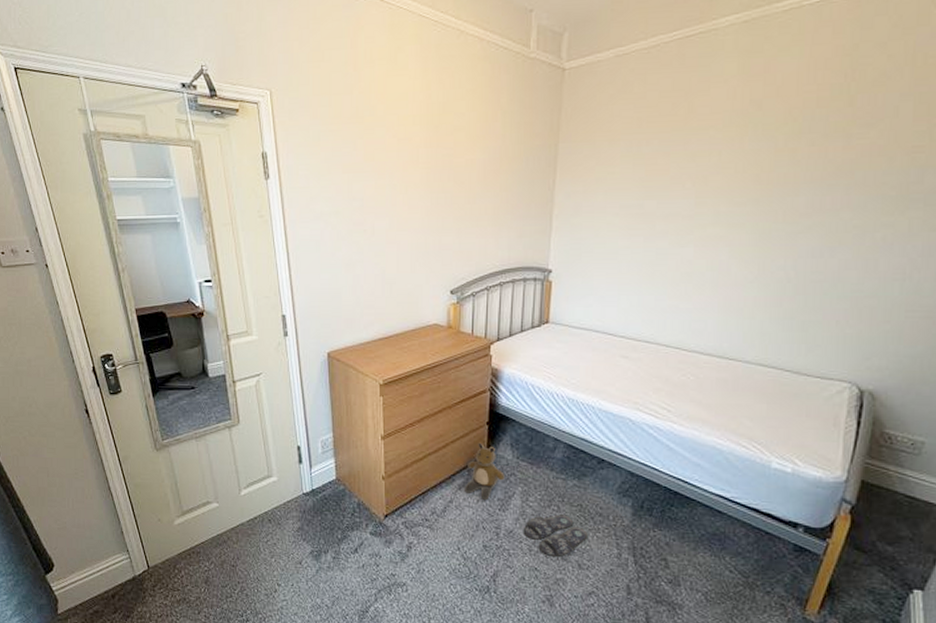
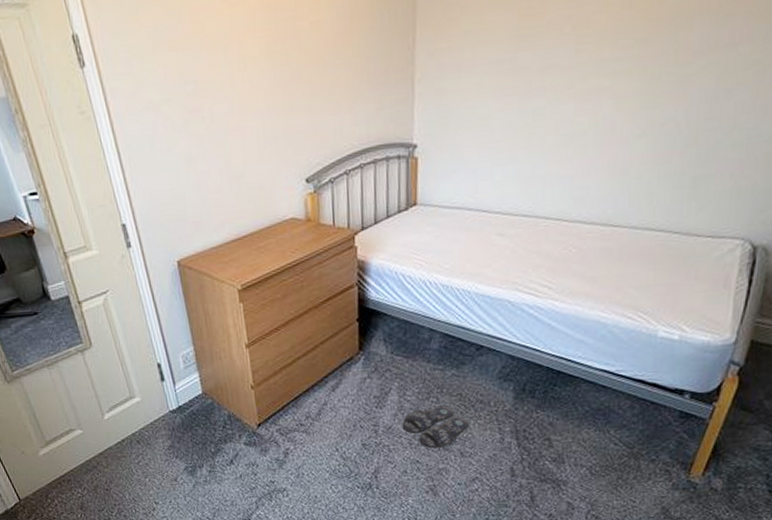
bear: present [465,442,505,501] -> none [338,341,380,400]

